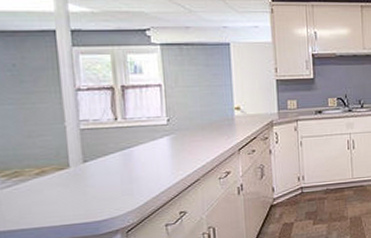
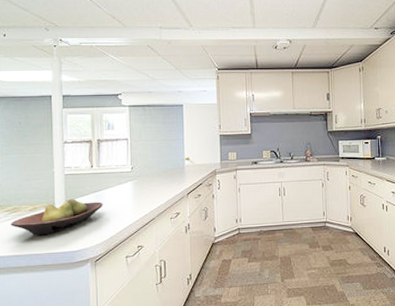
fruit bowl: none [11,158,133,205] -> present [11,198,103,236]

